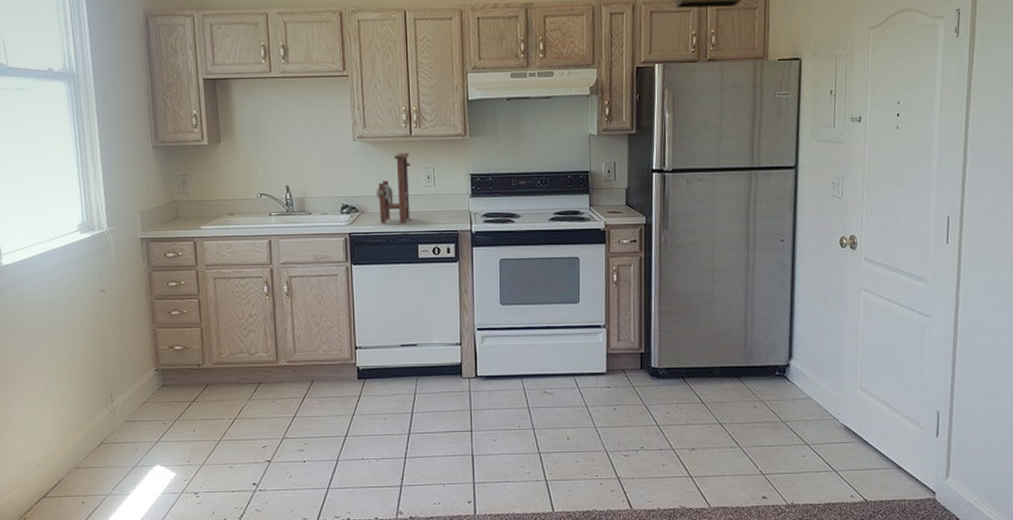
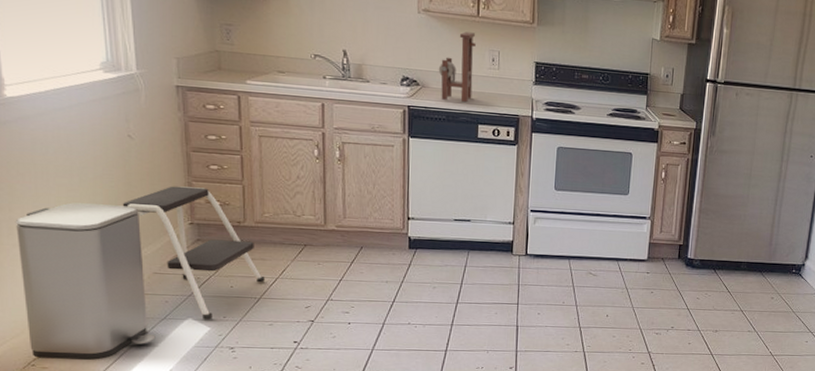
pedal bin: none [9,357,128,511] -> present [15,202,156,360]
step stool: none [97,334,224,465] -> present [122,186,265,320]

